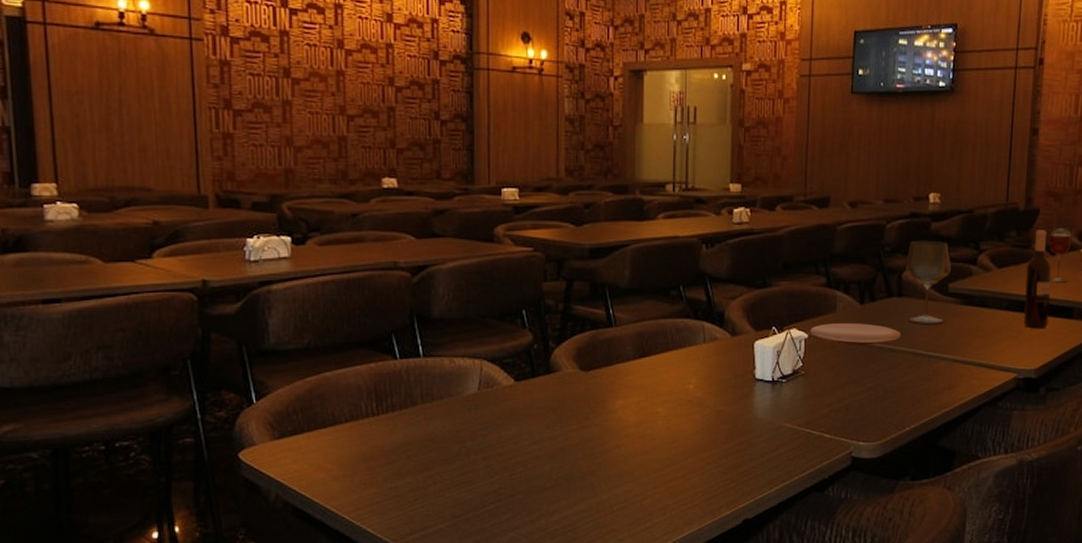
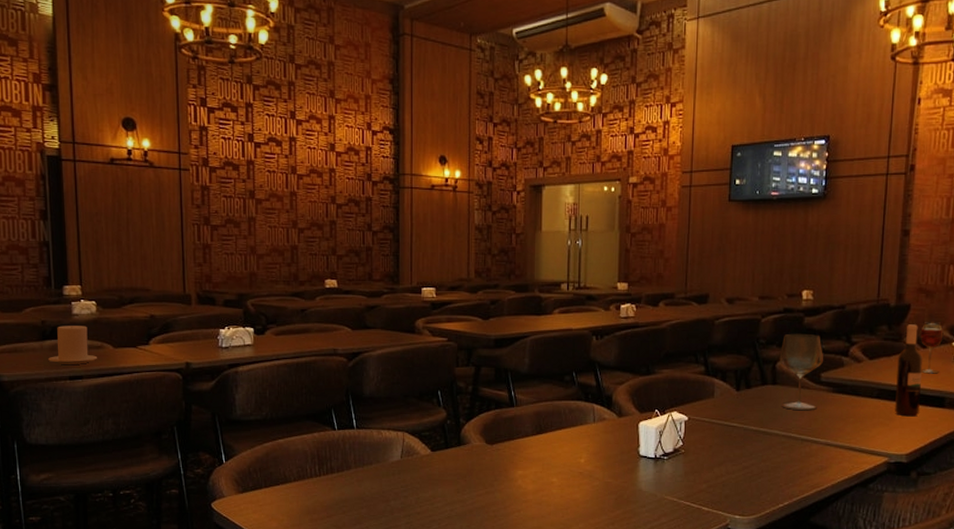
candle: none [11,235,82,284] -> present [48,326,98,364]
plate: present [810,323,901,345] -> none [690,408,775,428]

